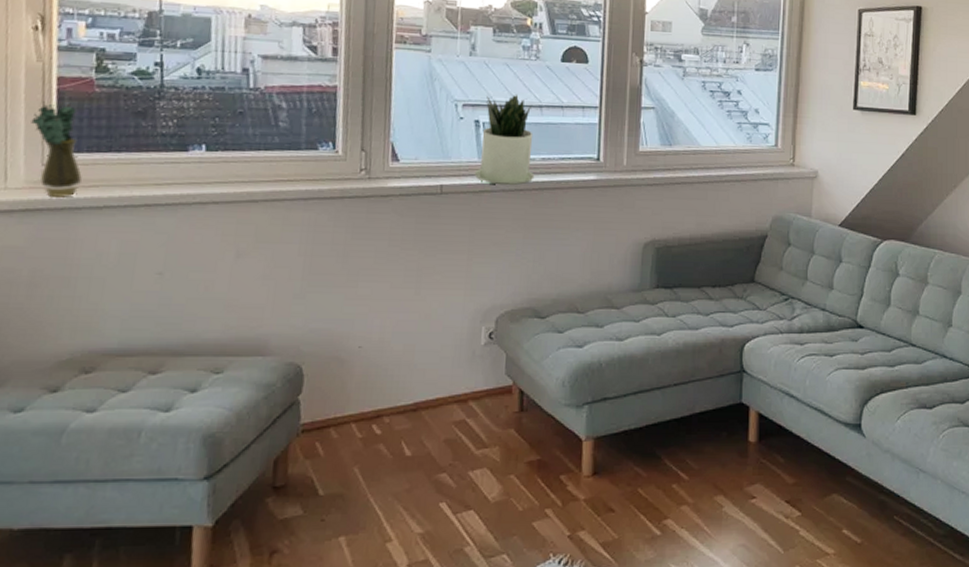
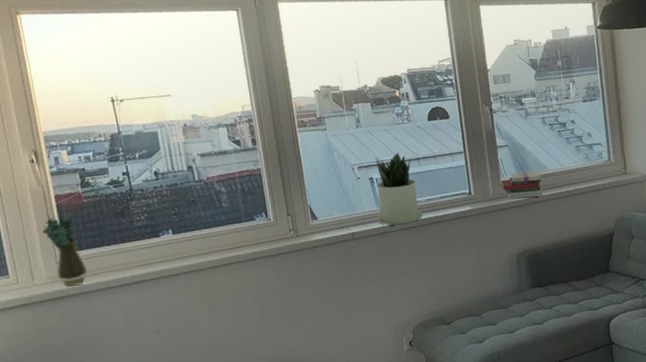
books: none [638,142,689,179] -> present [500,171,543,200]

